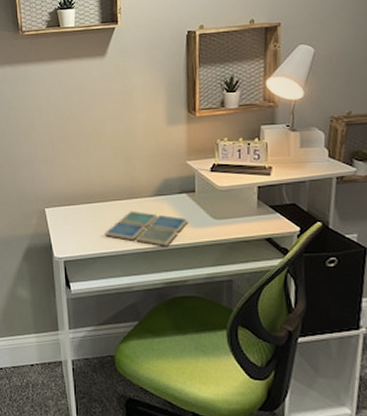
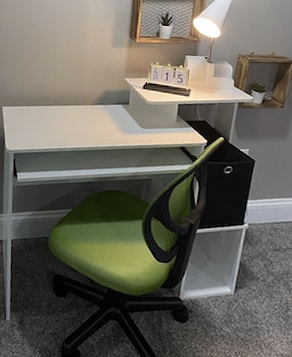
drink coaster: present [105,211,189,246] -> none [51,115,121,147]

